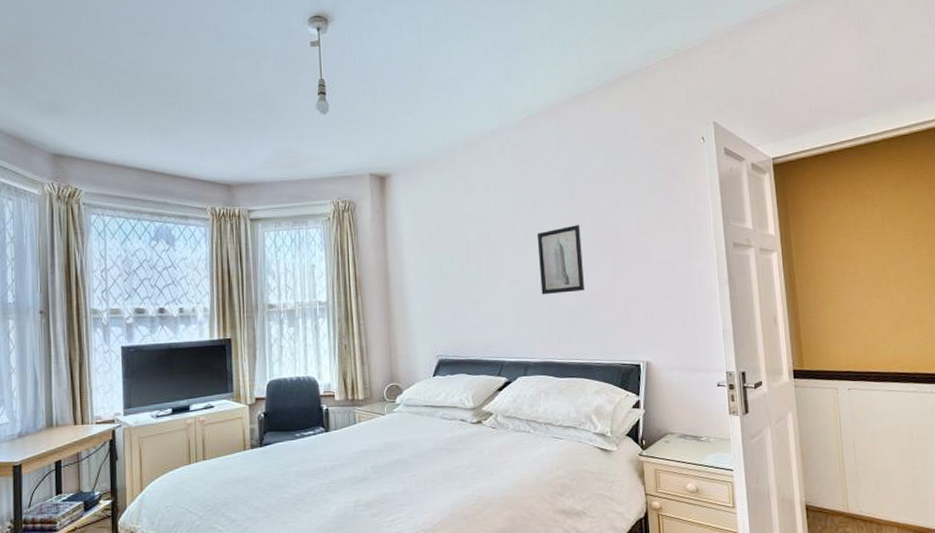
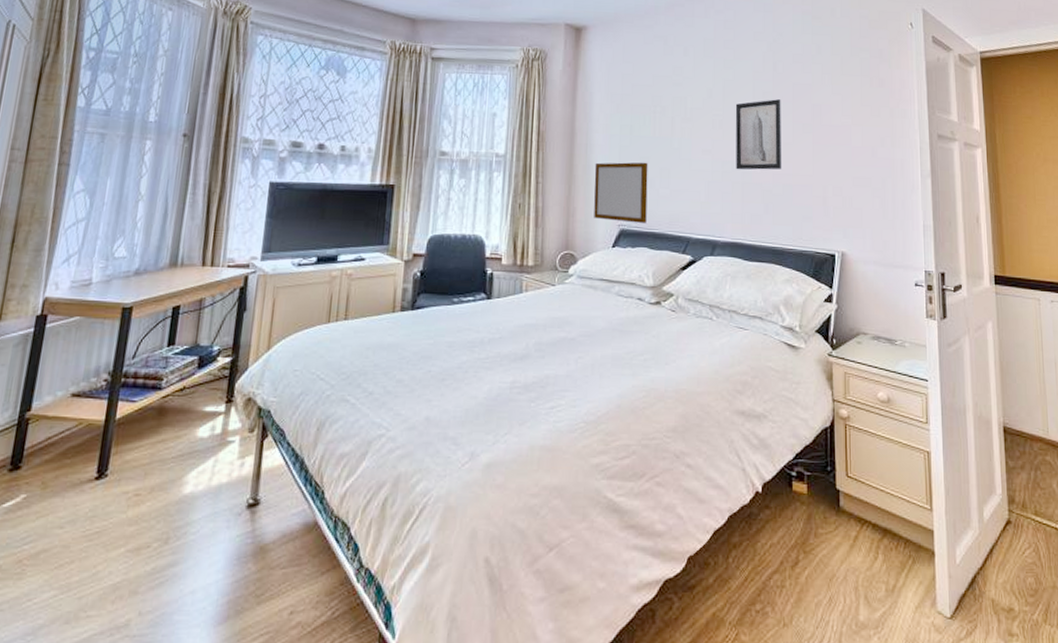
writing board: none [410,296,463,353] -> present [594,162,648,223]

